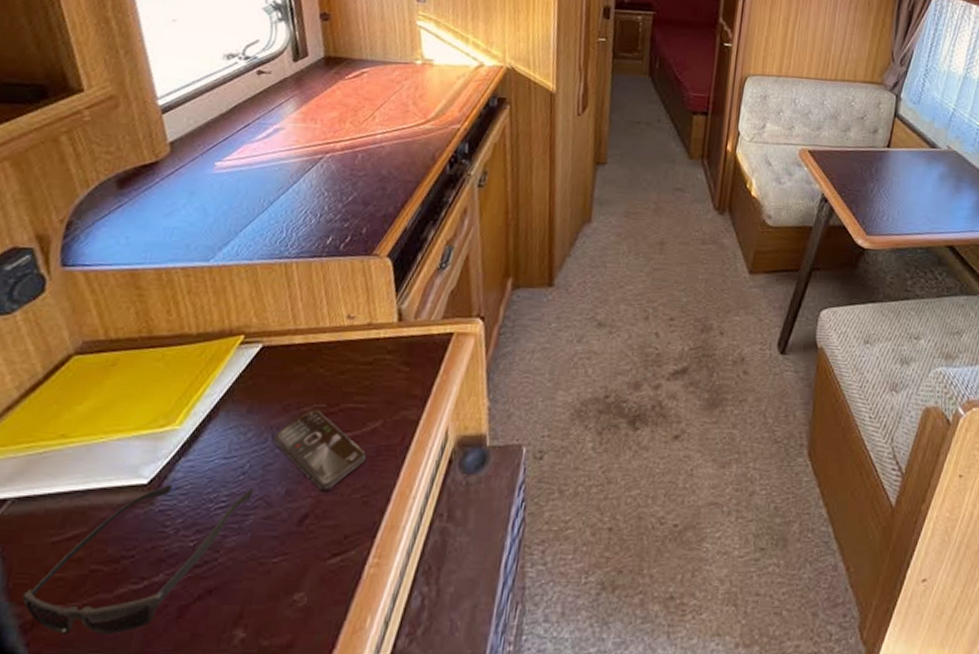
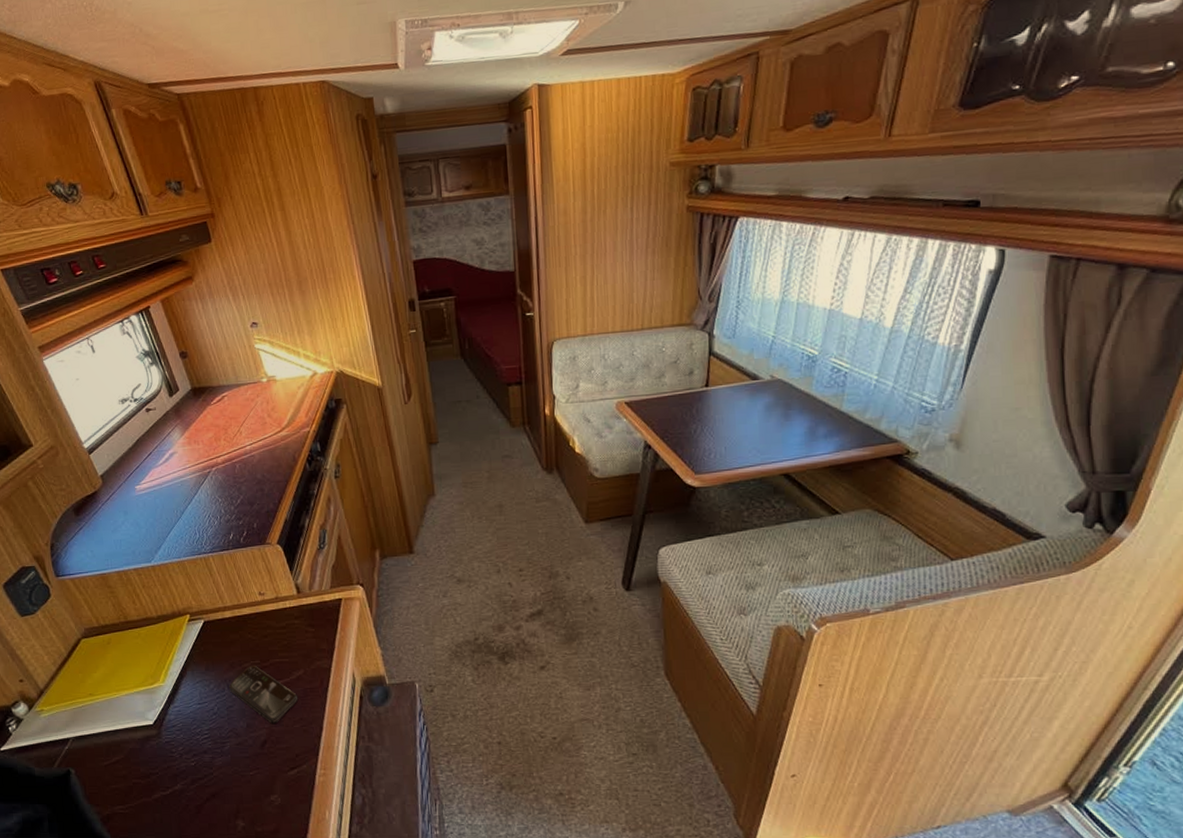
sunglasses: present [22,484,254,634] -> none [96,724,225,824]

